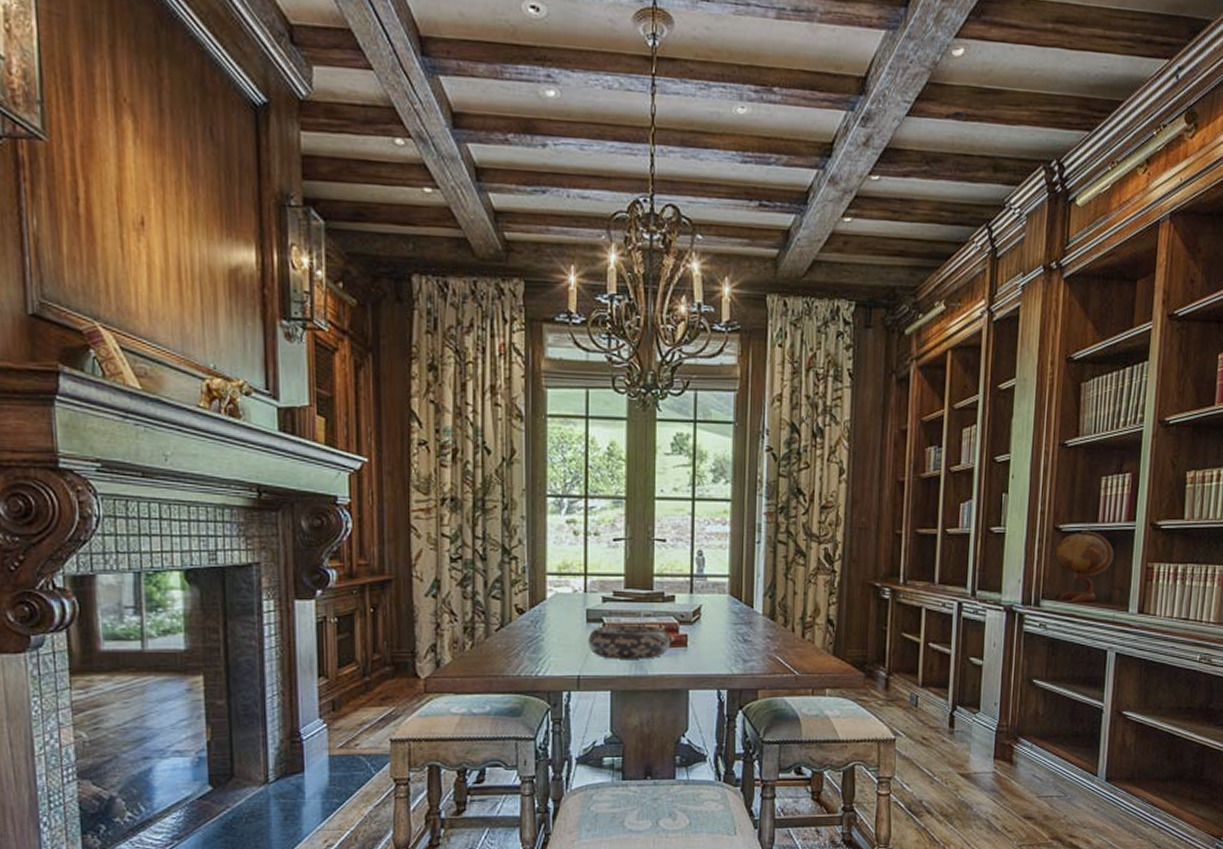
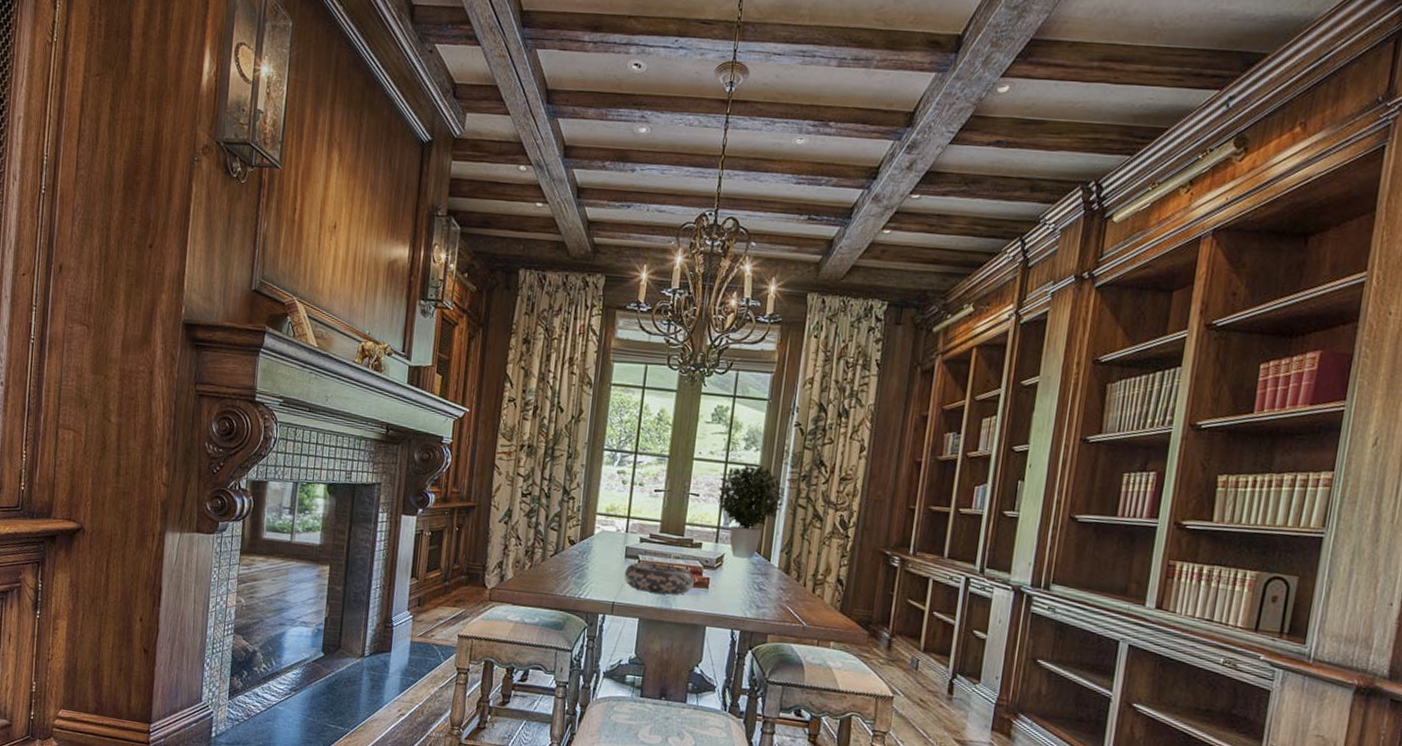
potted plant: none [687,499,760,608] -> present [717,464,782,559]
globe: present [1055,520,1114,602] -> none [1066,513,1133,592]

